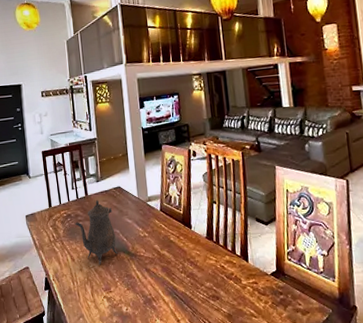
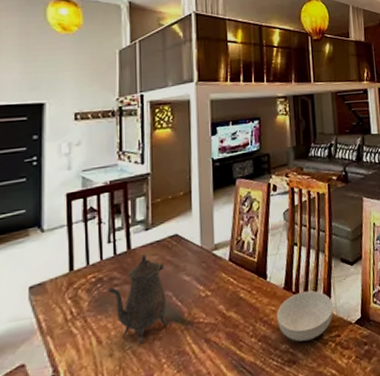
serving bowl: none [201,242,251,283] -> present [277,290,334,342]

